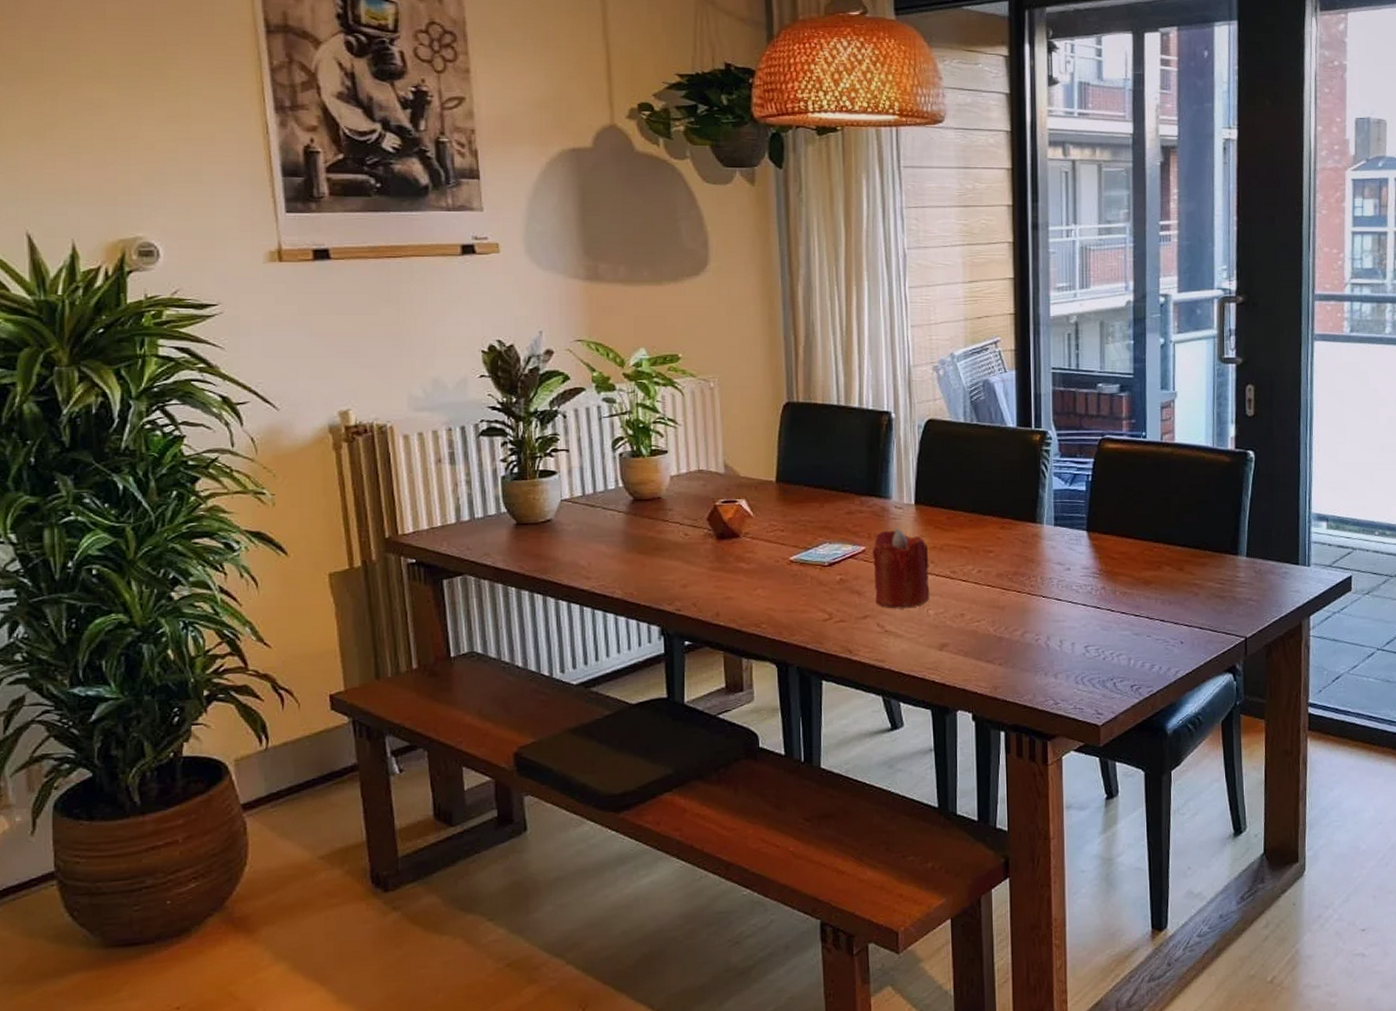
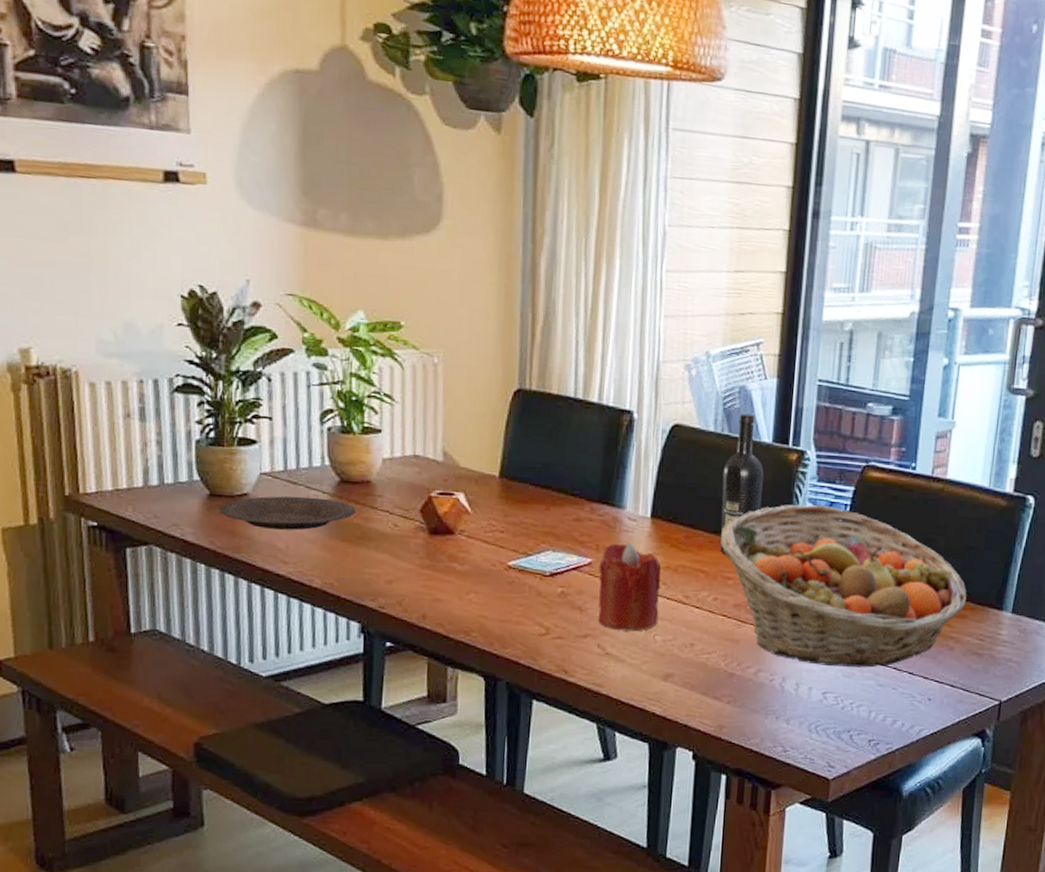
plate: none [525,517,650,549] -> present [218,496,357,530]
wine bottle: none [975,404,1012,531] -> present [720,413,764,555]
fruit basket: none [979,477,1205,622] -> present [721,504,967,668]

